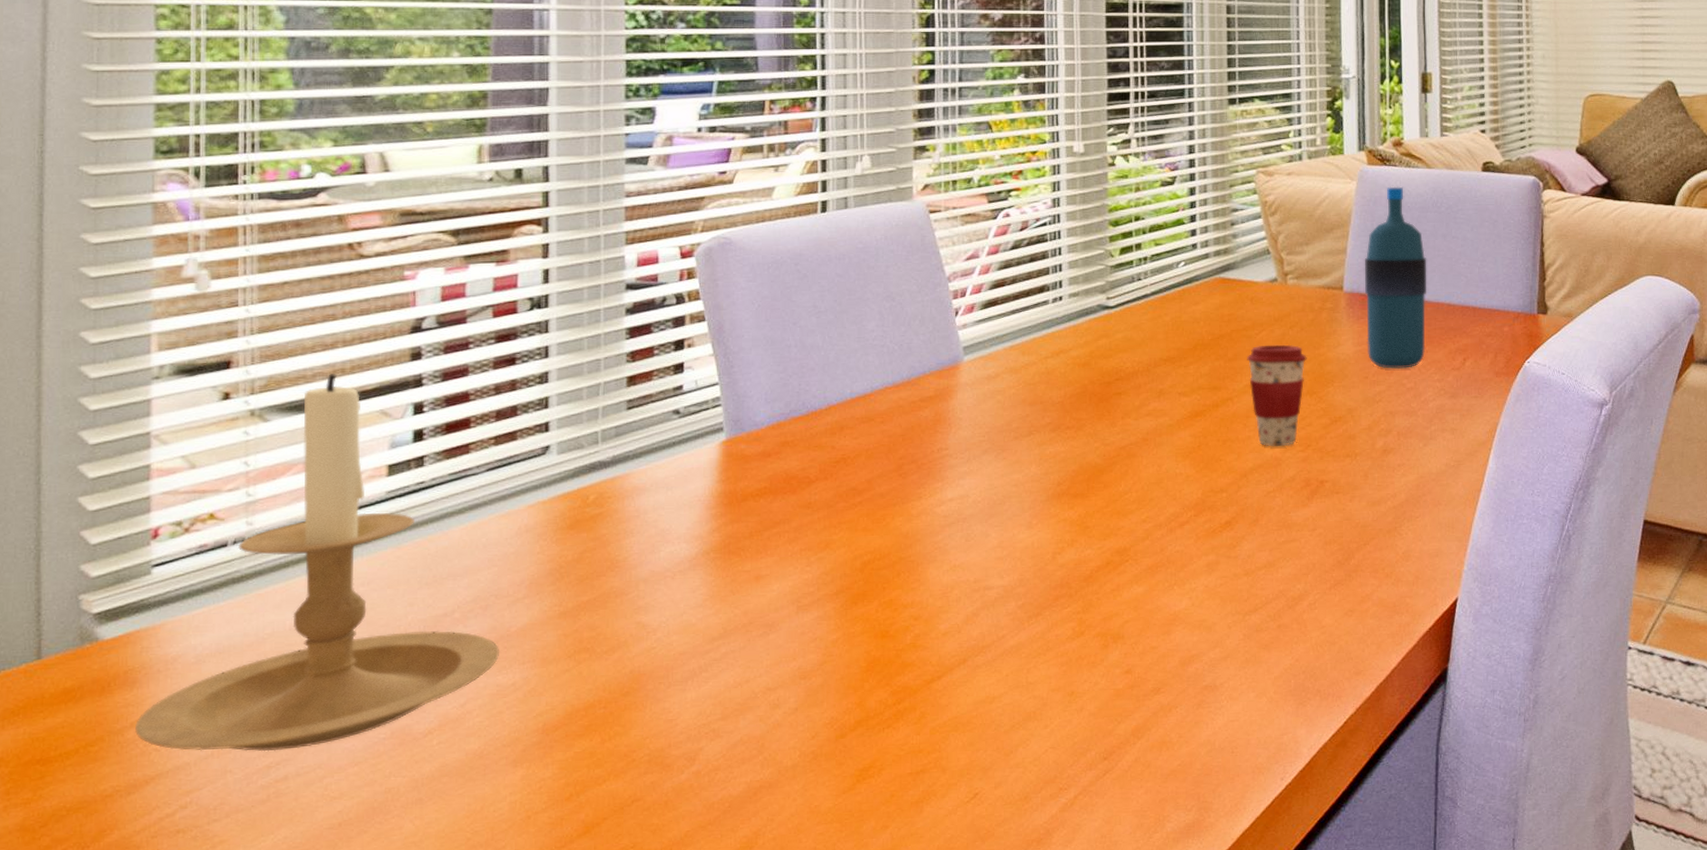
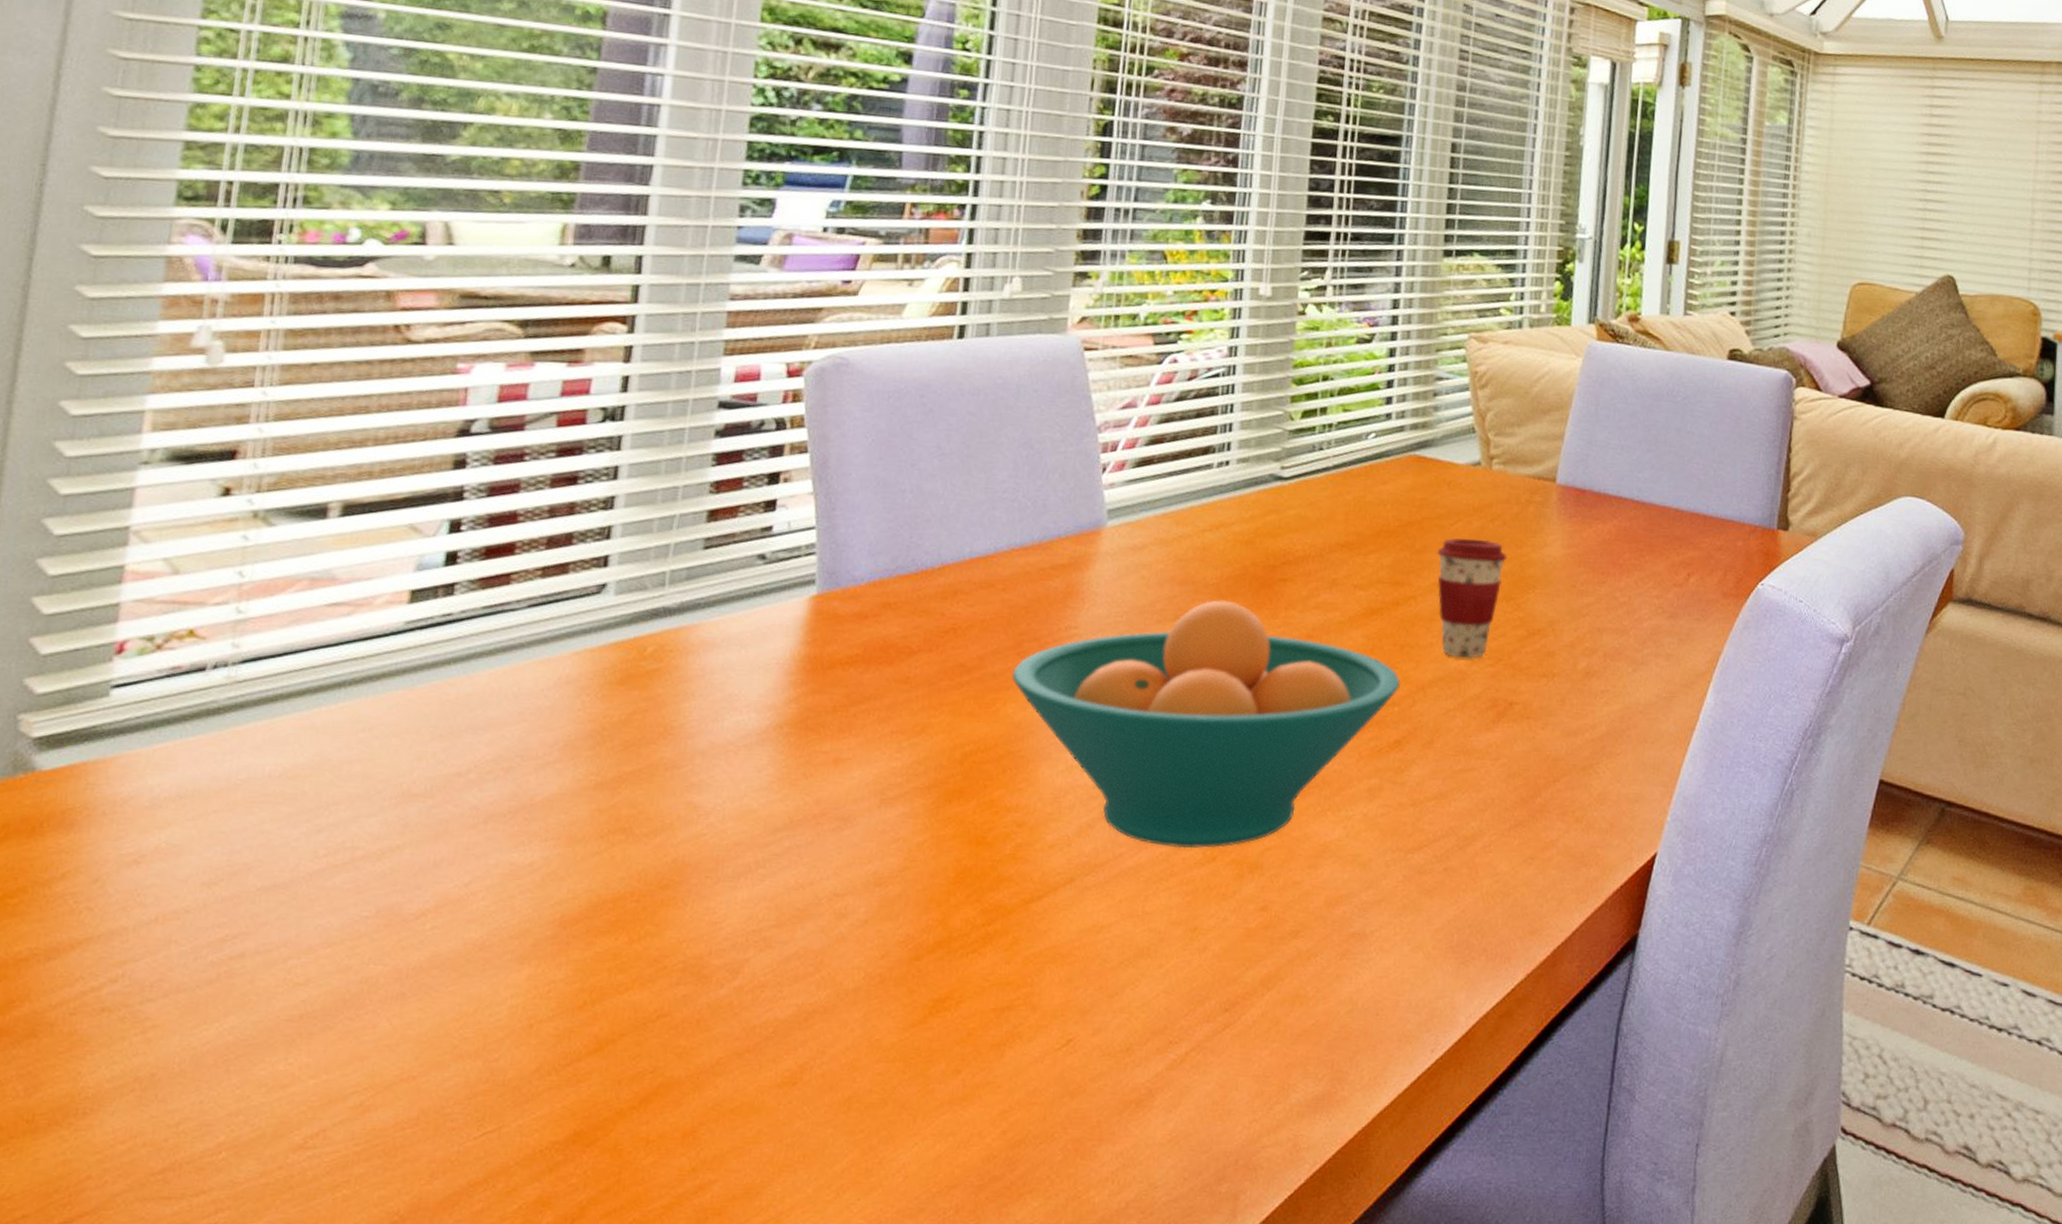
candle holder: present [135,374,499,752] -> none [66,476,519,922]
fruit bowl: none [896,415,1227,627] -> present [1011,600,1401,849]
water bottle: present [1365,186,1427,369] -> none [1577,367,1656,579]

